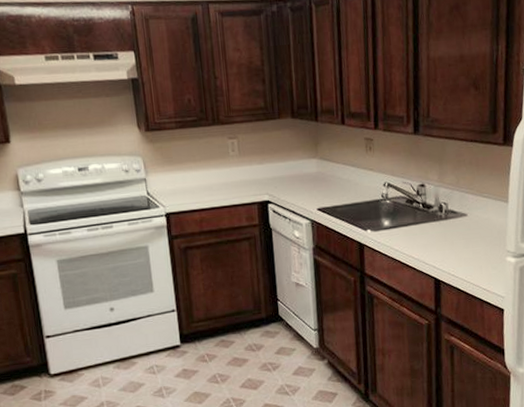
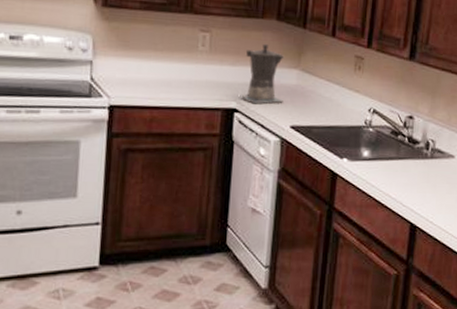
coffee maker: none [270,140,308,195] -> present [241,43,285,105]

